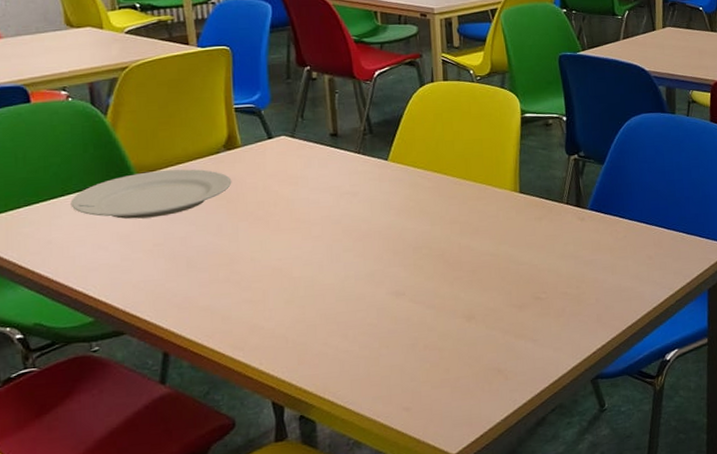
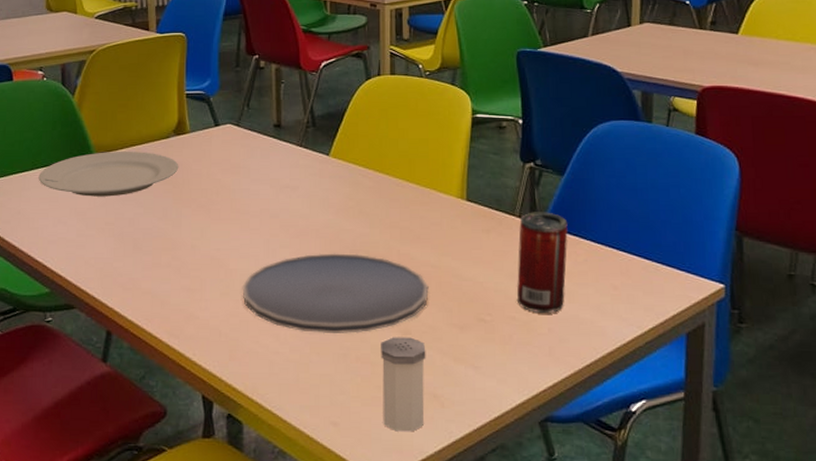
plate: none [307,250,489,328] -> present [242,253,429,334]
salt shaker: none [447,321,490,408] -> present [381,337,426,432]
beverage can: none [567,197,609,287] -> present [516,212,568,314]

